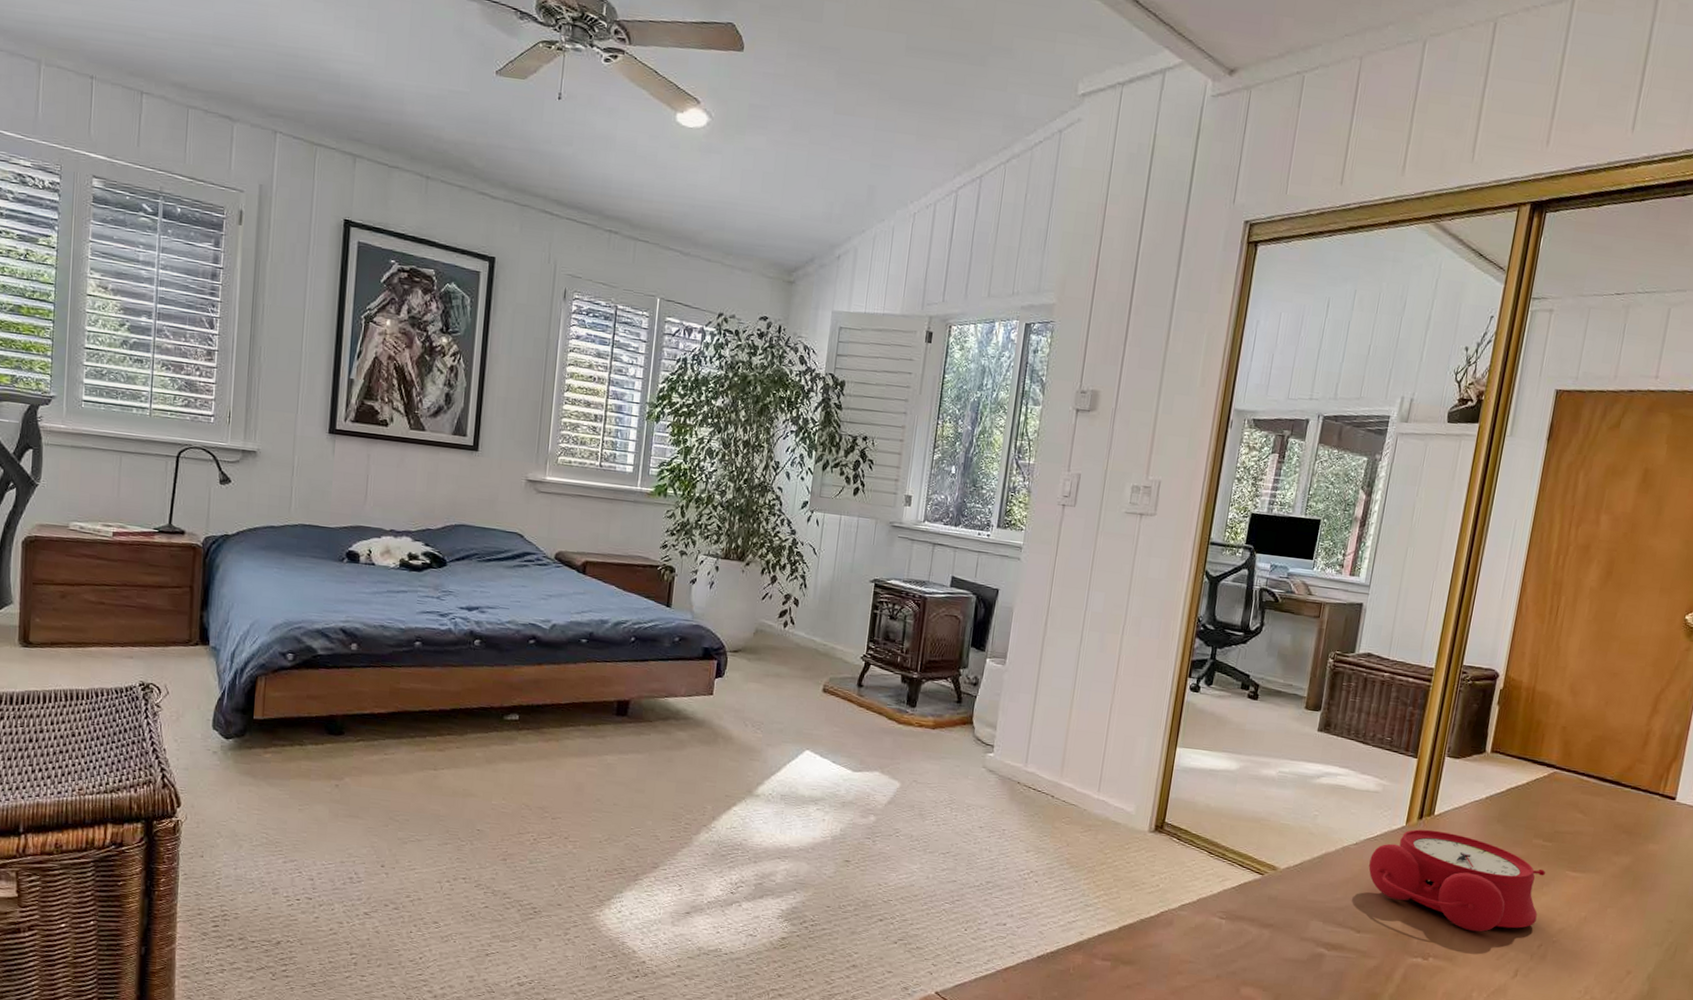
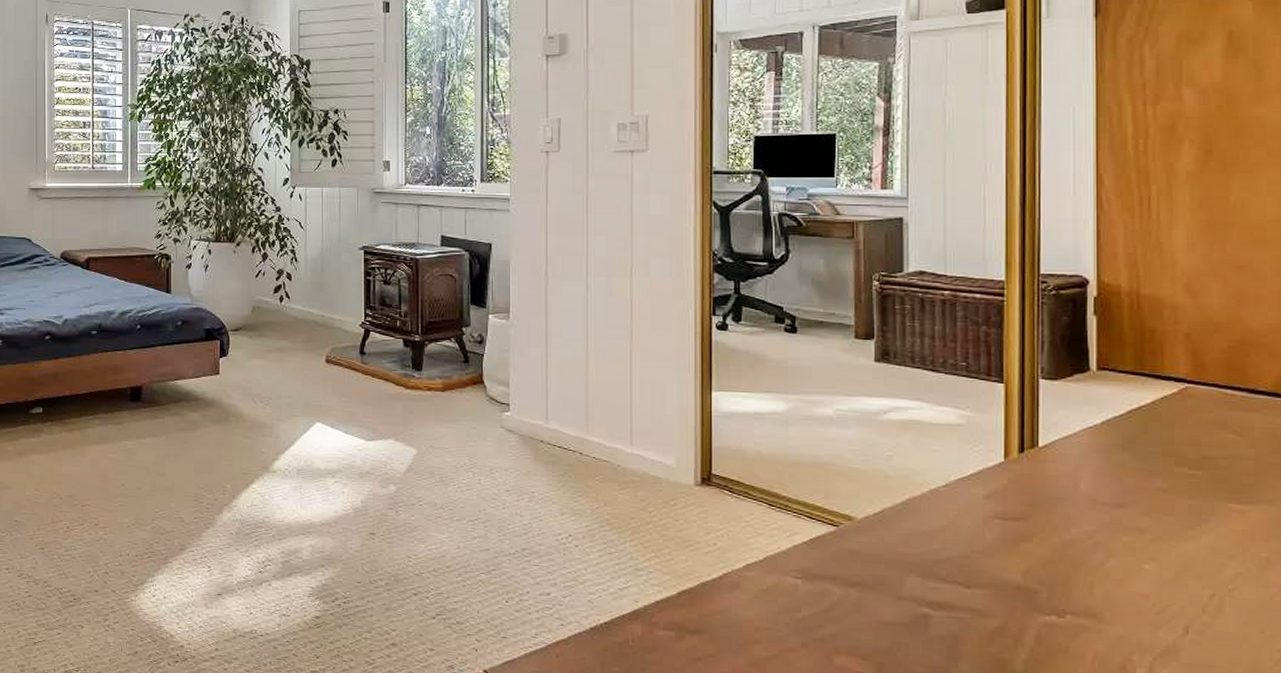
alarm clock: present [1368,829,1545,932] -> none [967,464,1200,582]

